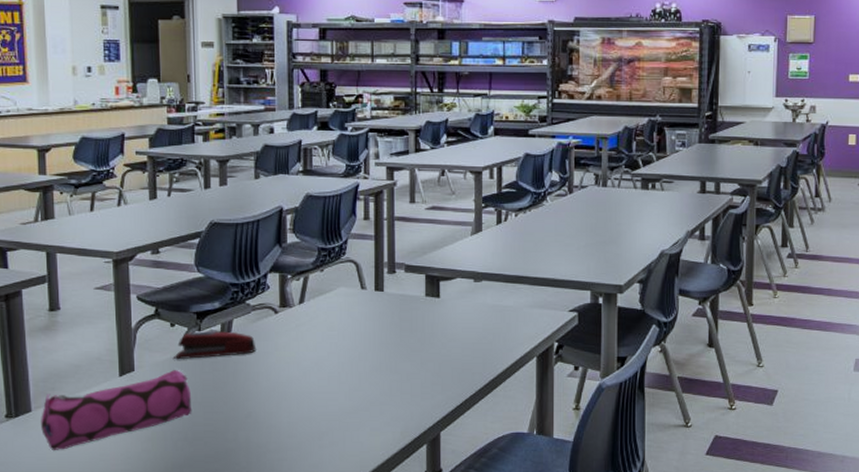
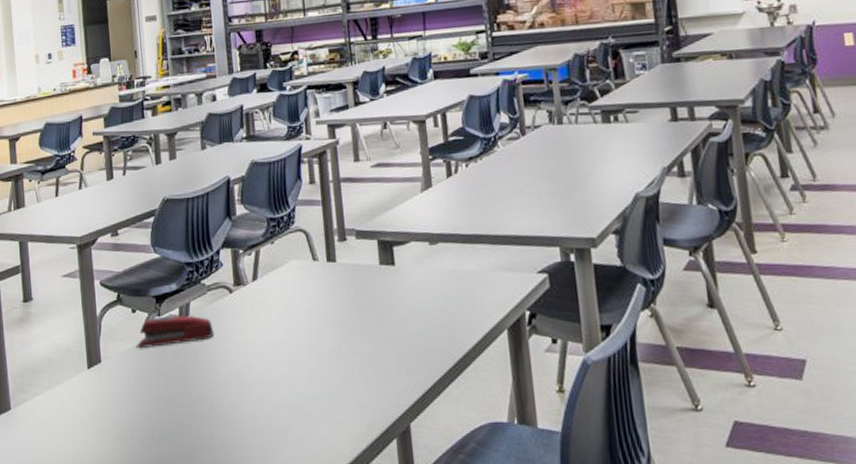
pencil case: present [41,370,192,451] -> none [19,360,157,453]

